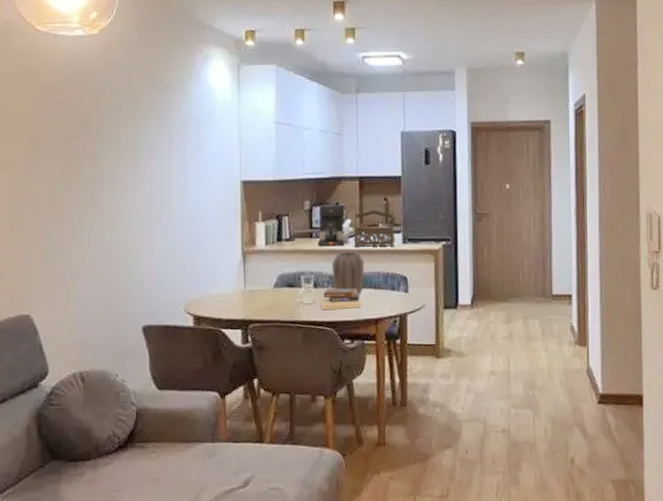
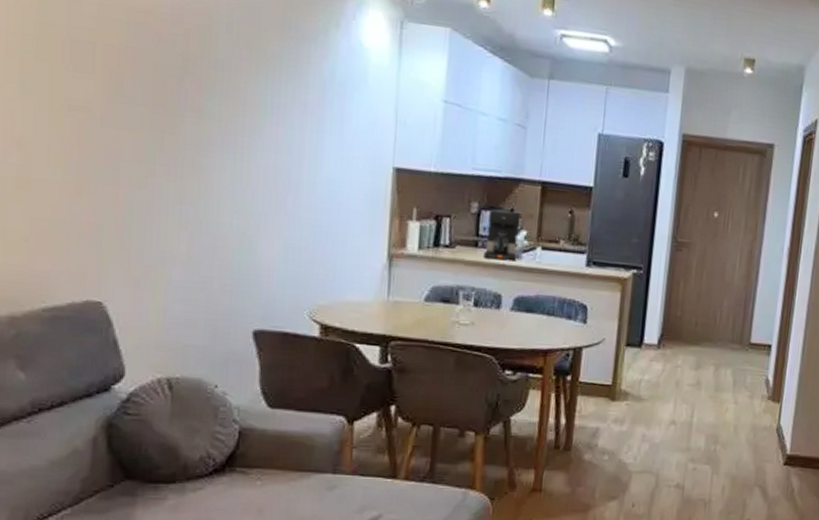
books: present [319,288,360,311] -> none [479,309,529,336]
vase: present [332,252,365,297] -> none [497,268,538,323]
decorative basket: present [353,210,395,247] -> none [527,220,579,270]

